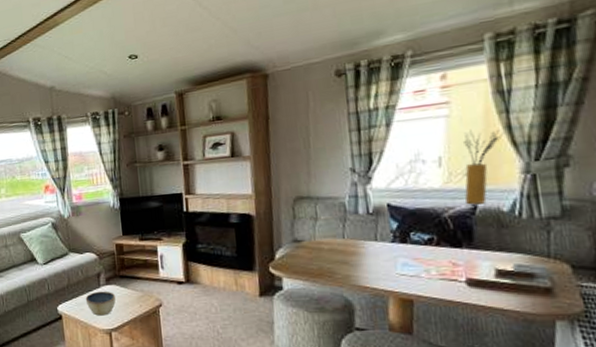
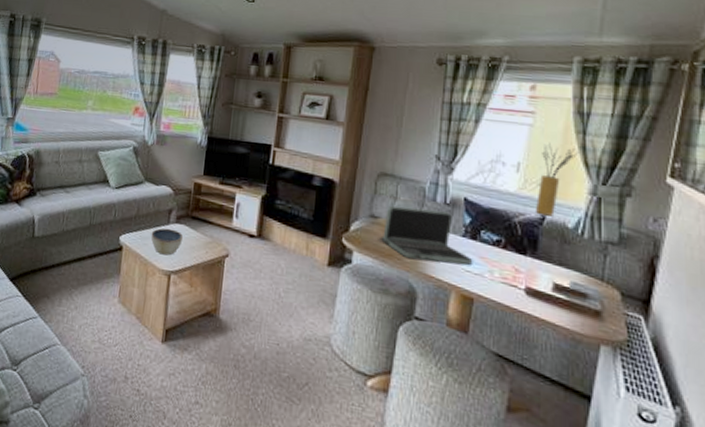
laptop: none [305,222,407,275] -> present [378,205,473,265]

